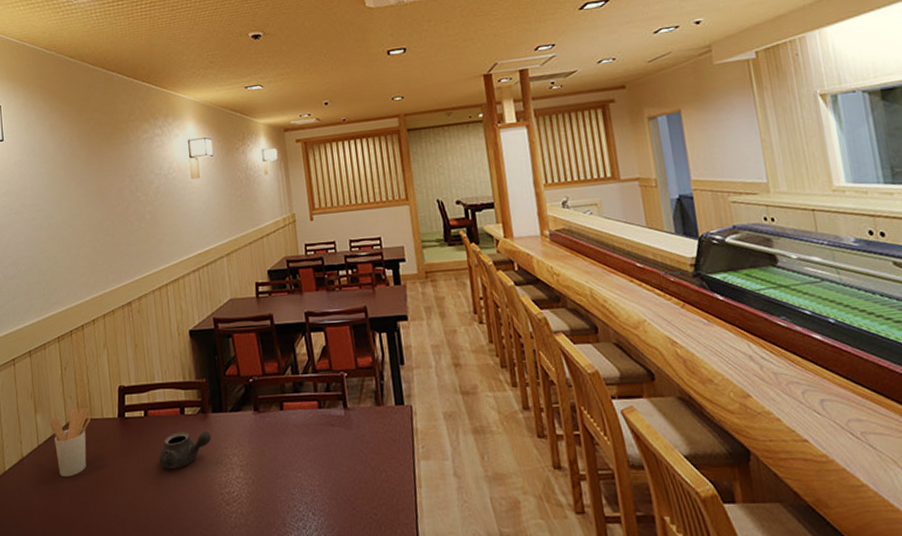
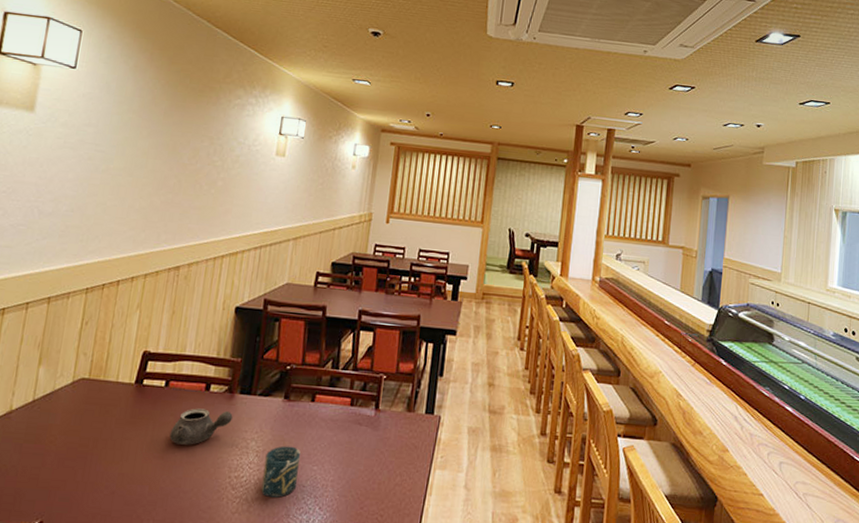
utensil holder: present [50,407,91,477] -> none [51,366,104,438]
cup: none [250,456,286,510] -> present [261,445,300,499]

